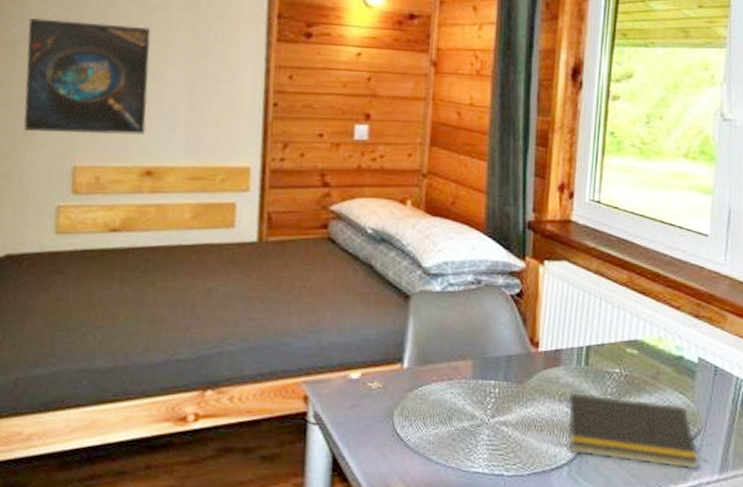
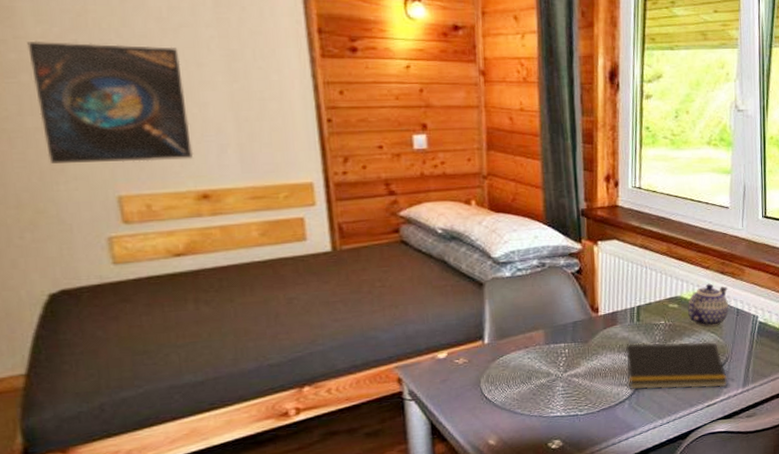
teapot: none [650,328,705,386] -> present [688,283,729,327]

